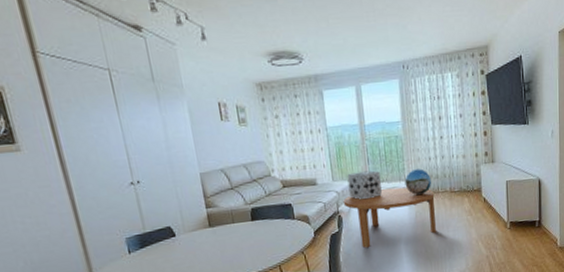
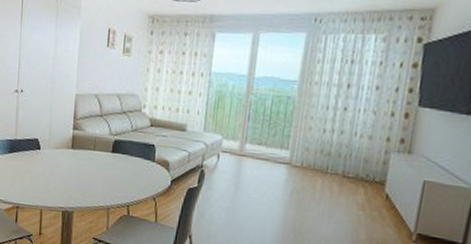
coffee table: present [343,187,436,249] -> none [210,152,321,219]
decorative cube: present [347,170,383,200] -> none [218,126,260,160]
decorative globe: present [404,169,432,196] -> none [286,139,322,171]

